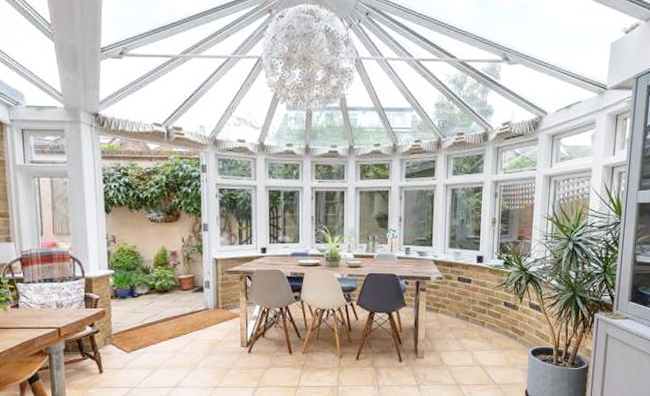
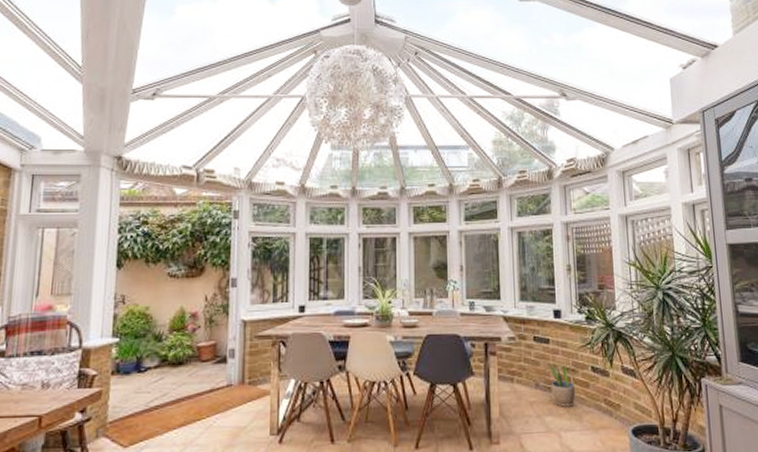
potted plant: none [469,300,489,332] -> present [550,364,576,407]

